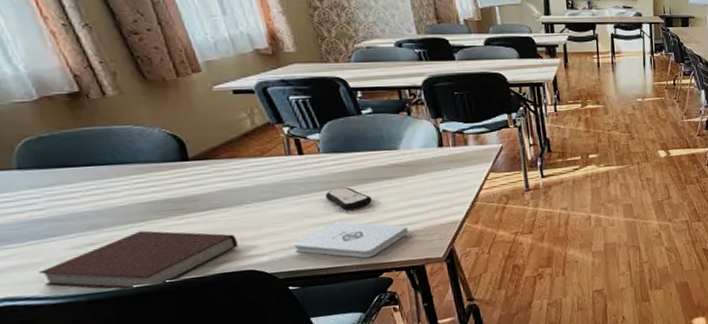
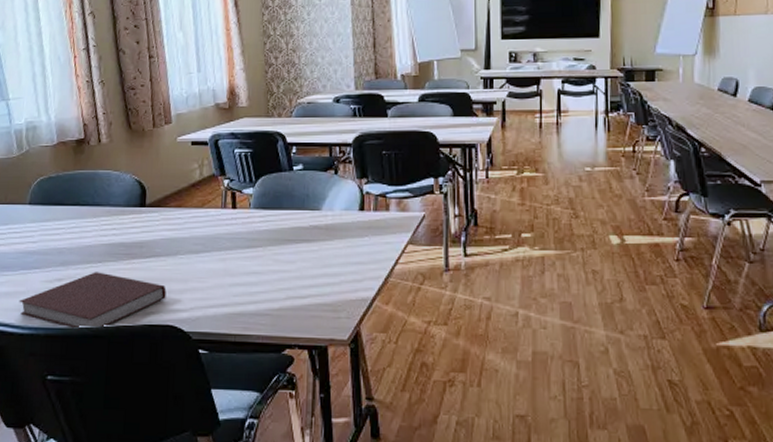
notepad: present [293,221,409,259] -> none [211,283,317,329]
remote control: present [325,187,372,211] -> none [247,246,288,273]

